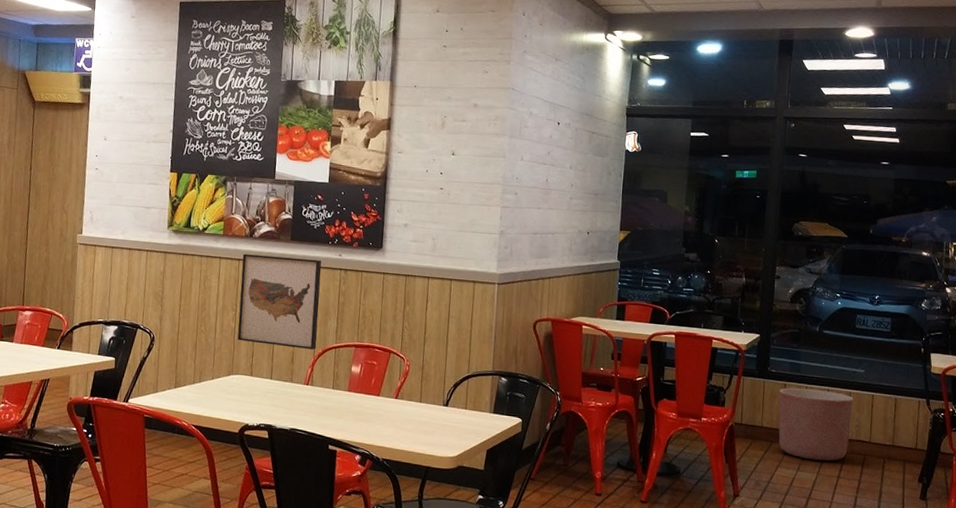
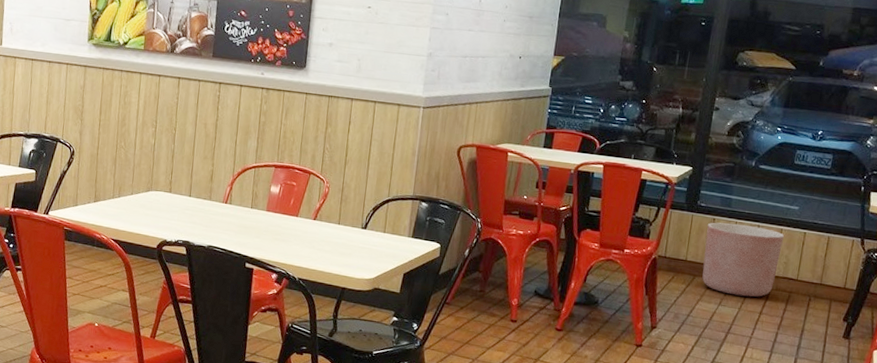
wall art: present [237,254,322,350] -> none [157,69,244,169]

